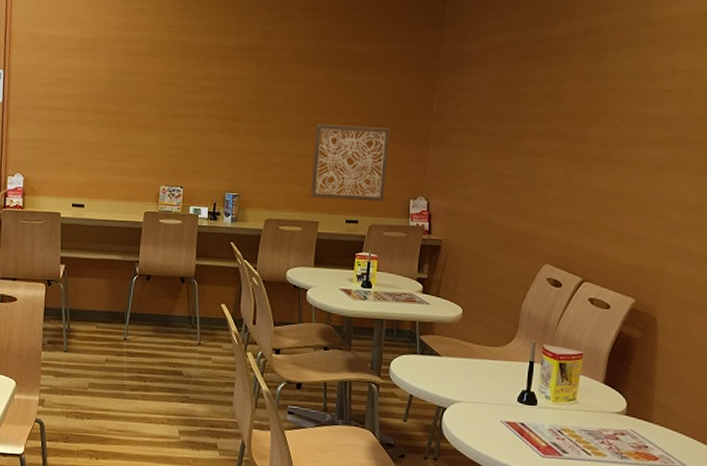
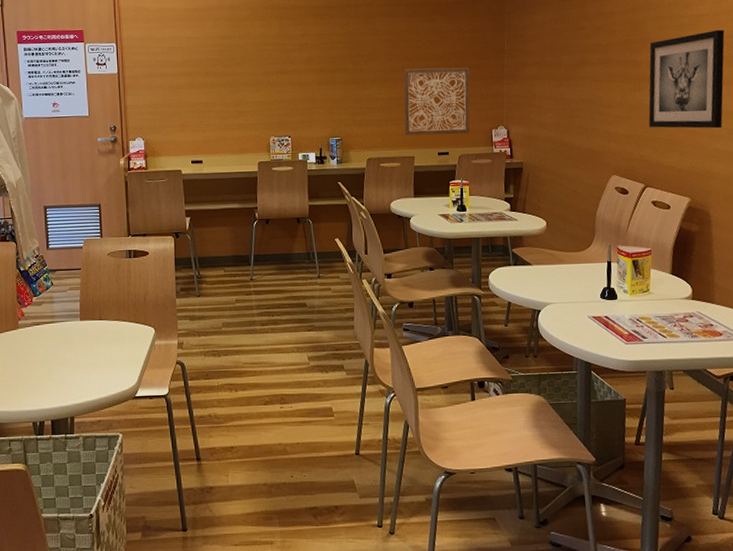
wall art: none [594,108,695,223] -> present [648,29,725,129]

